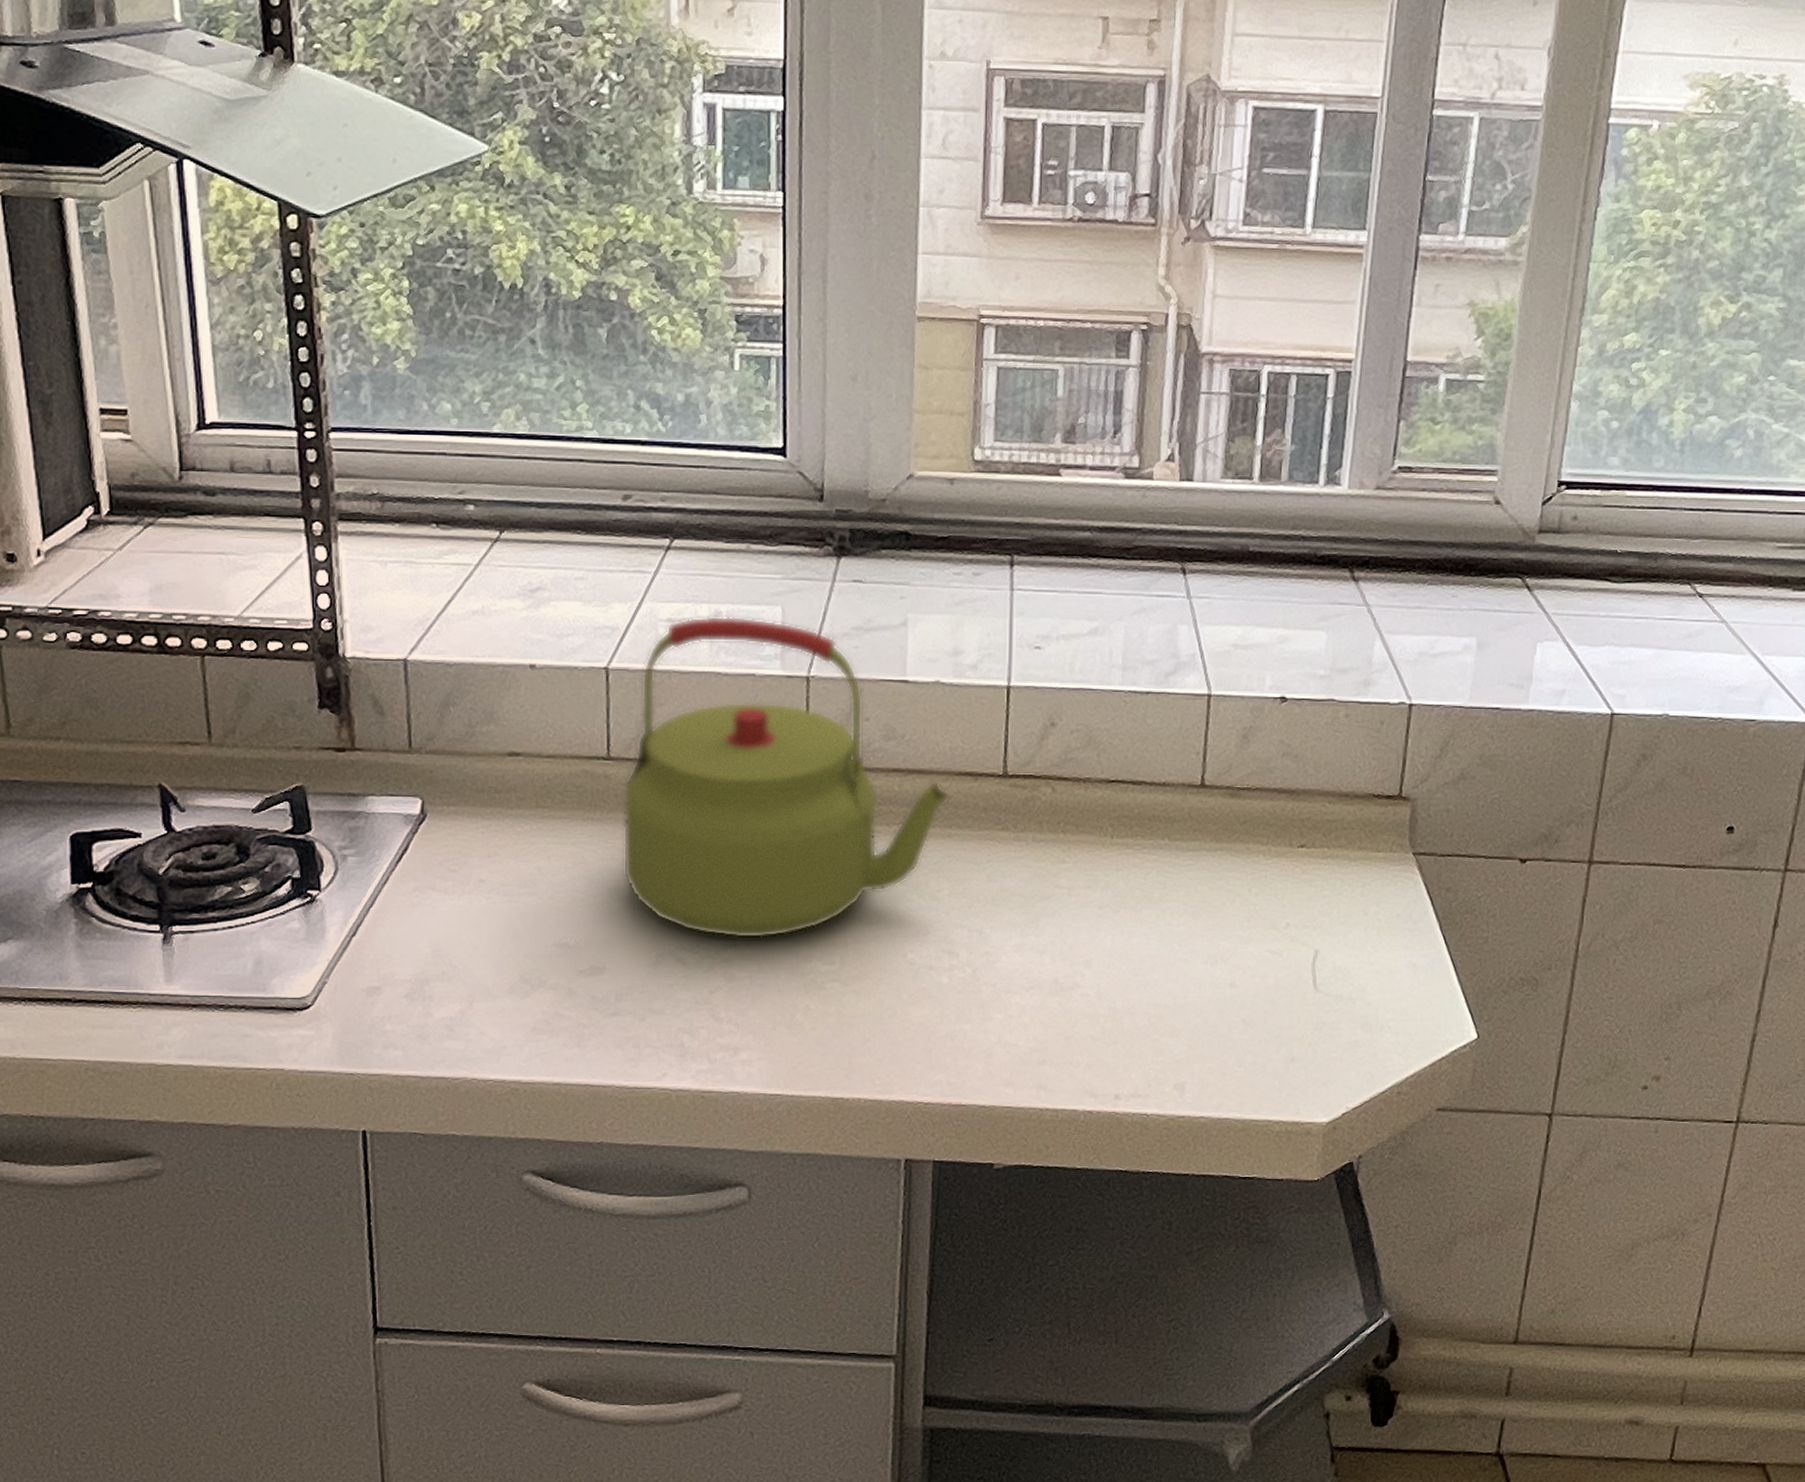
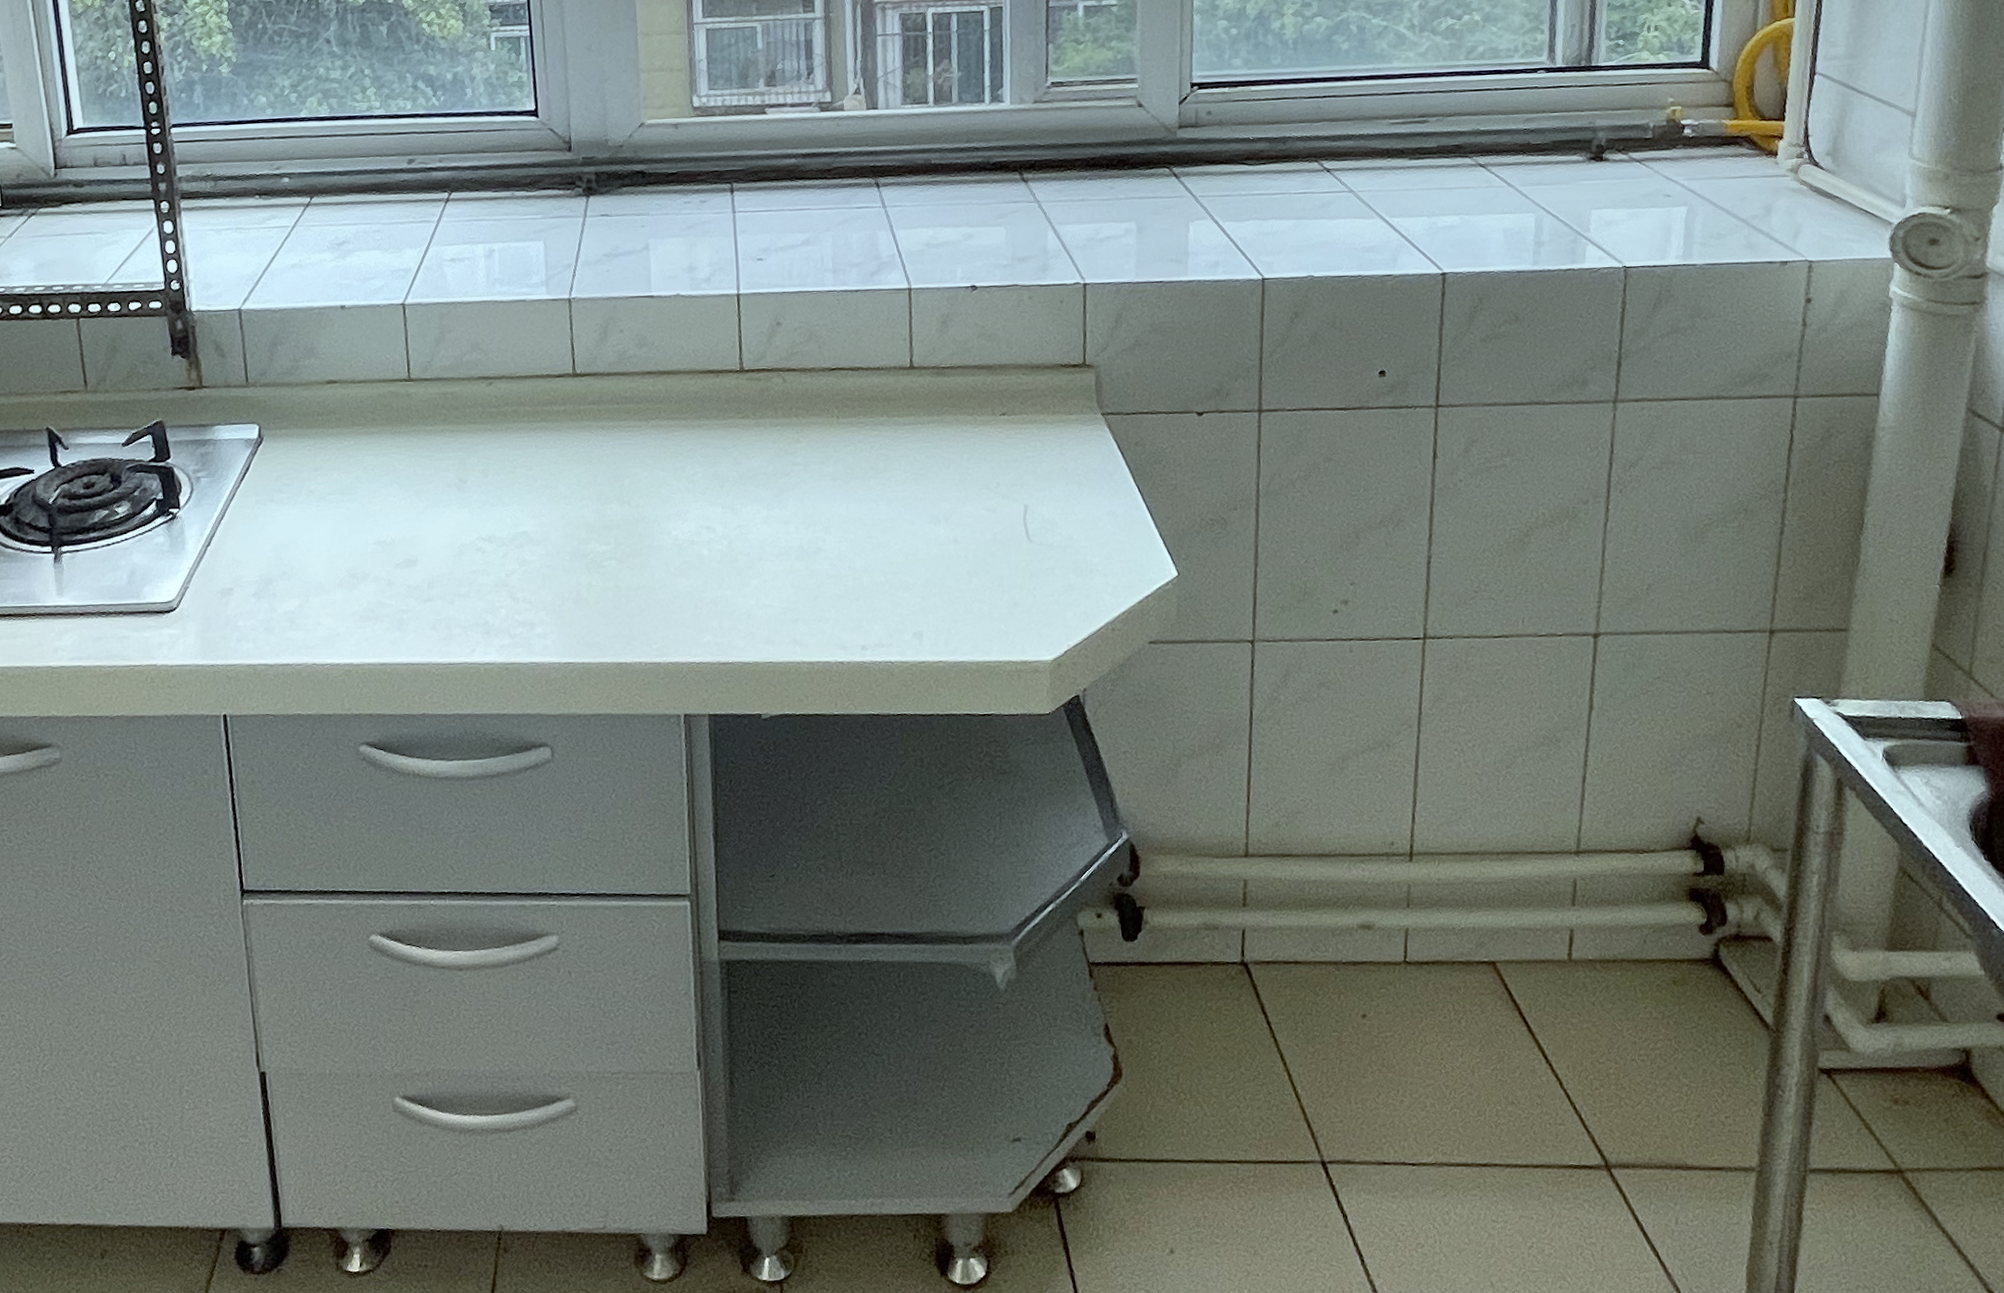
kettle: present [622,615,949,939] -> none [423,252,696,528]

